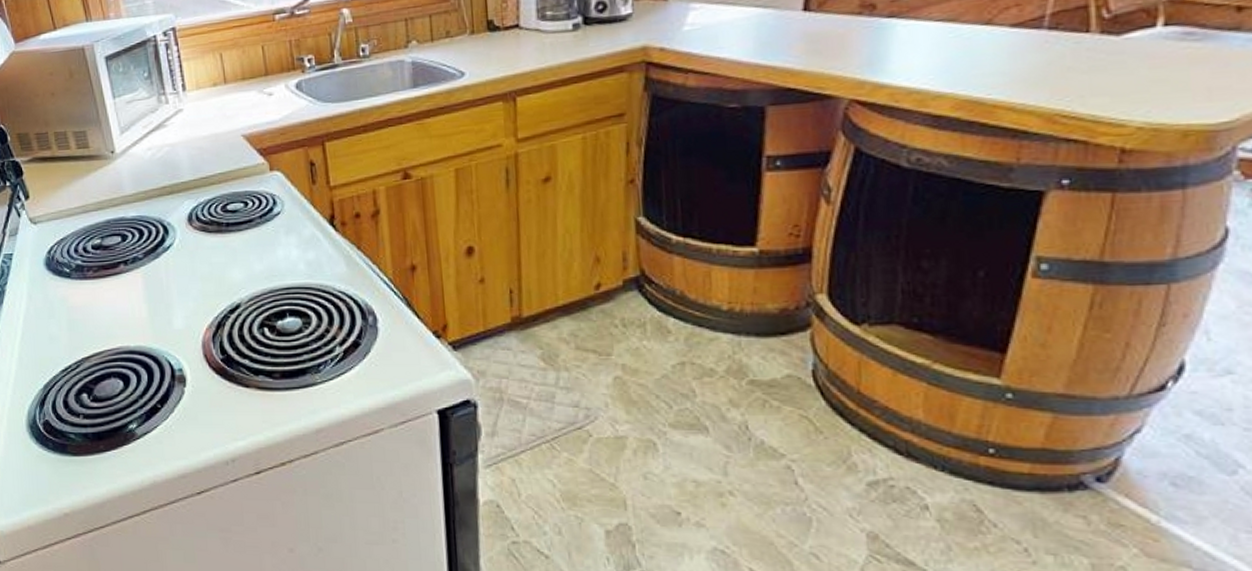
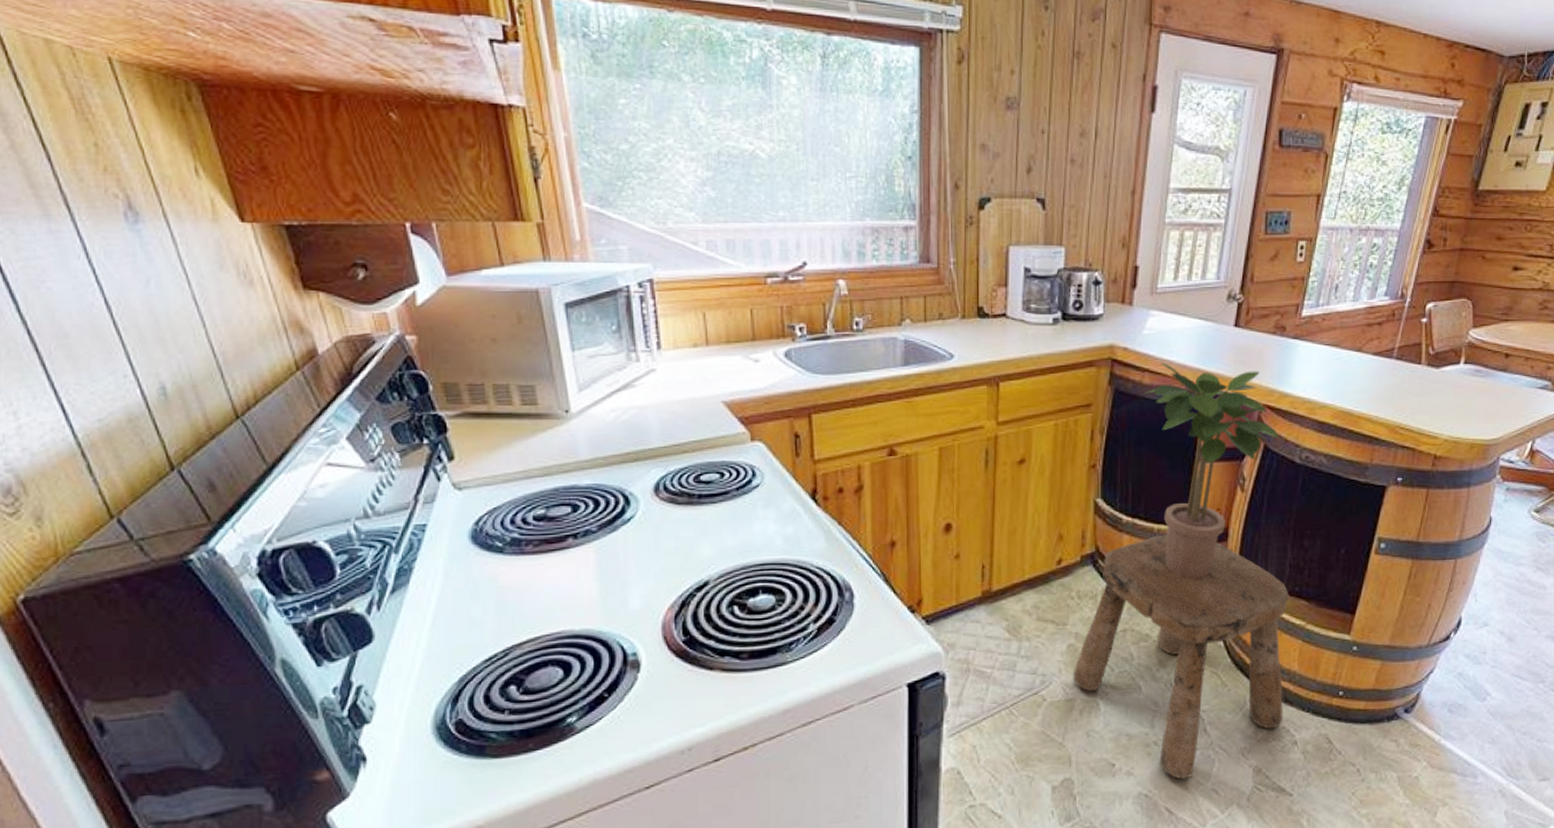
stool: none [622,255,907,538] -> present [1072,534,1288,779]
potted plant: none [690,60,876,306] -> present [1145,362,1279,579]

